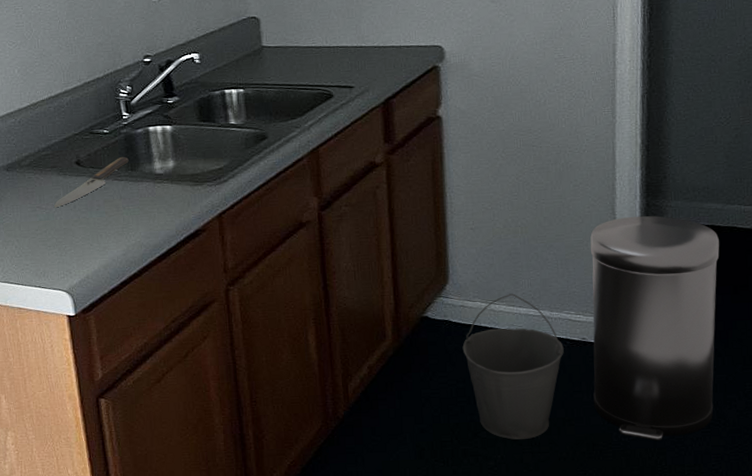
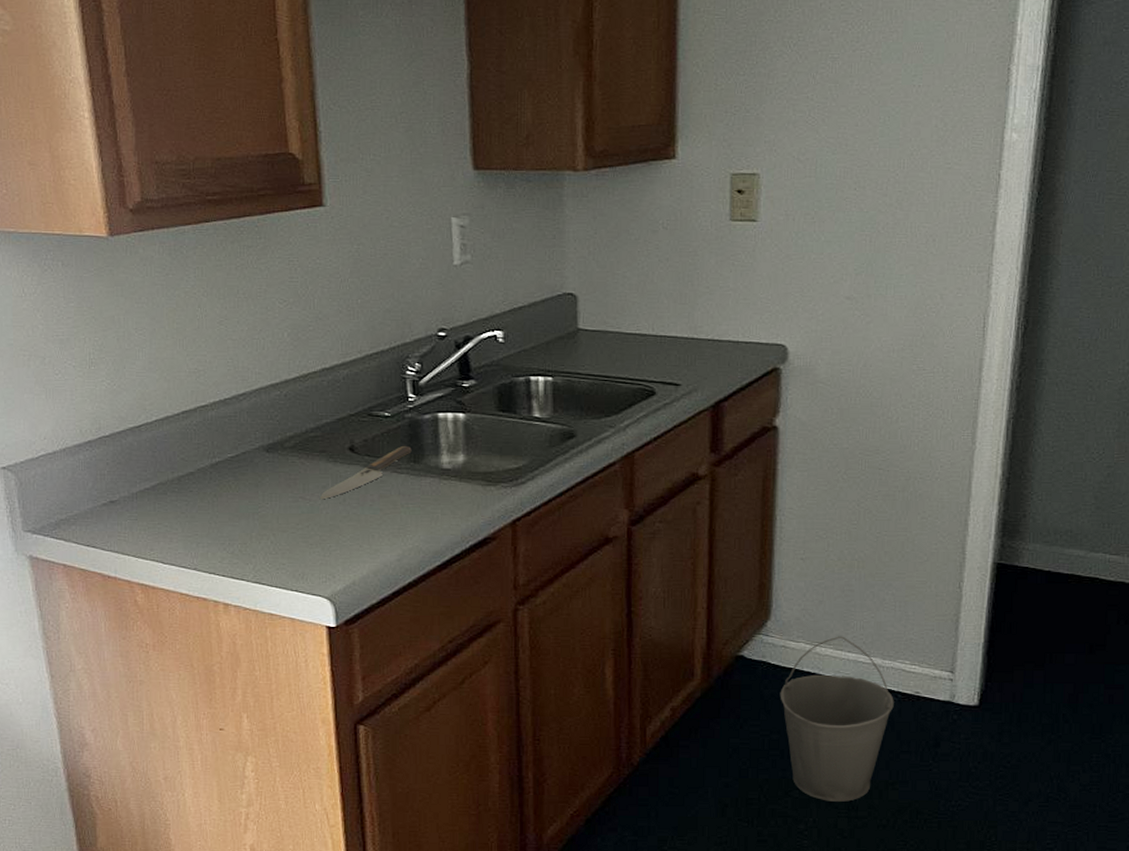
pedal bin: present [590,216,720,442] -> none [922,557,1078,813]

